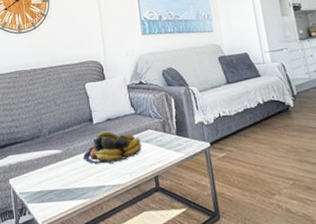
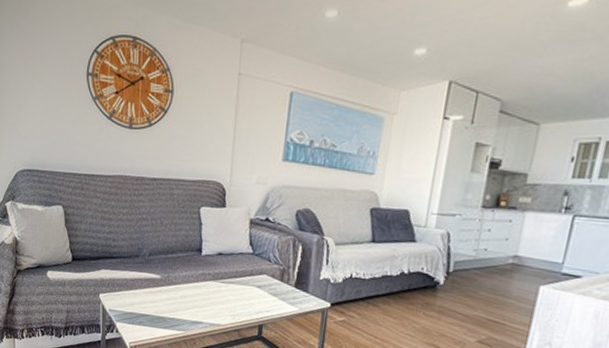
fruit bowl: present [83,131,142,164] -> none [183,265,253,302]

